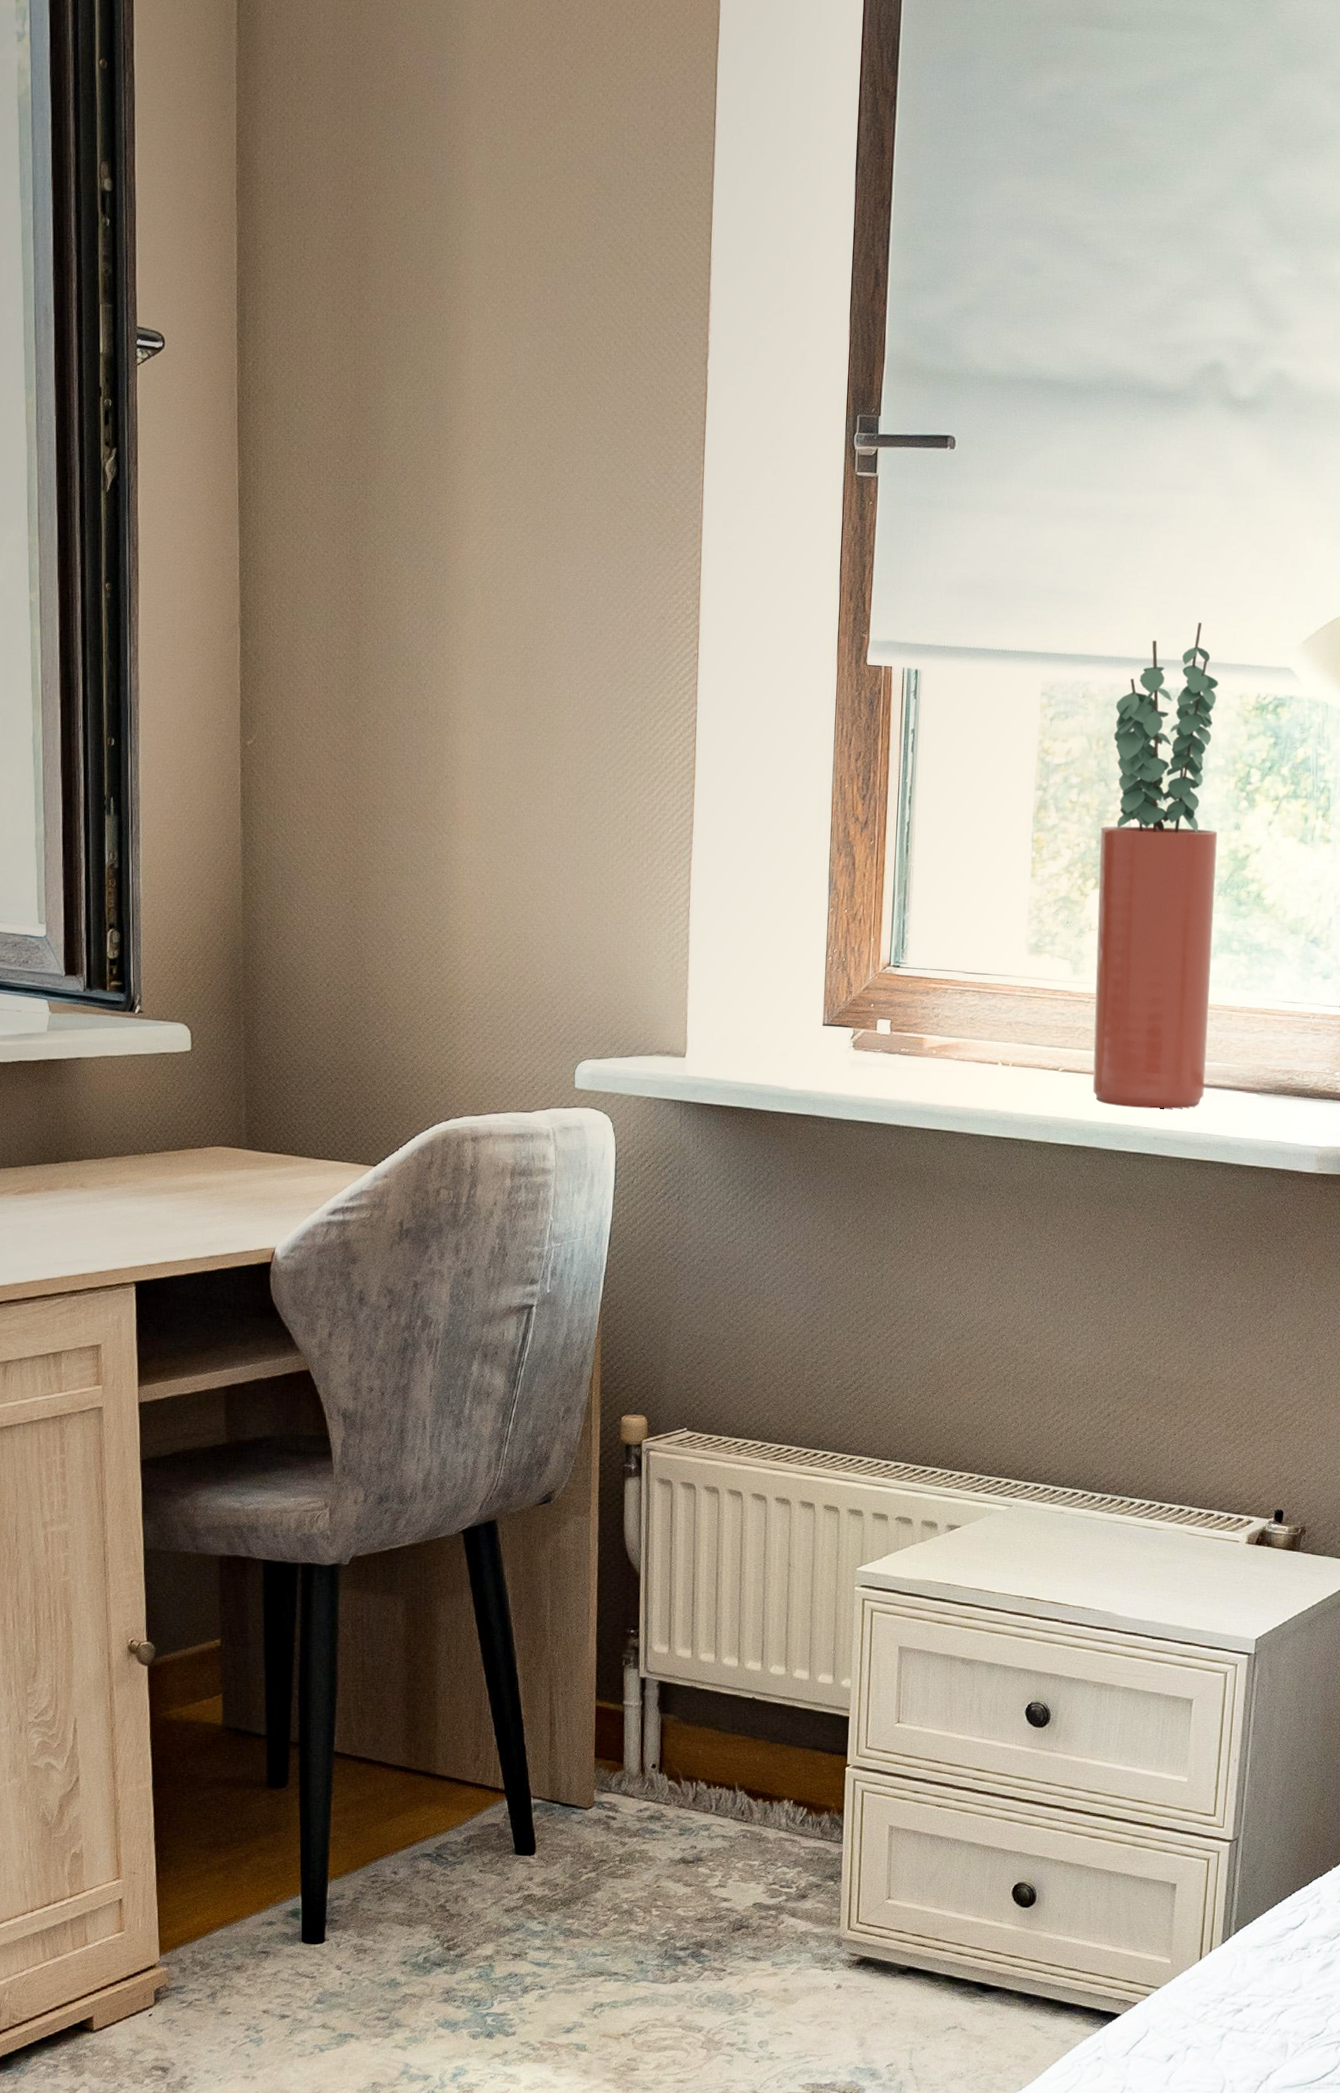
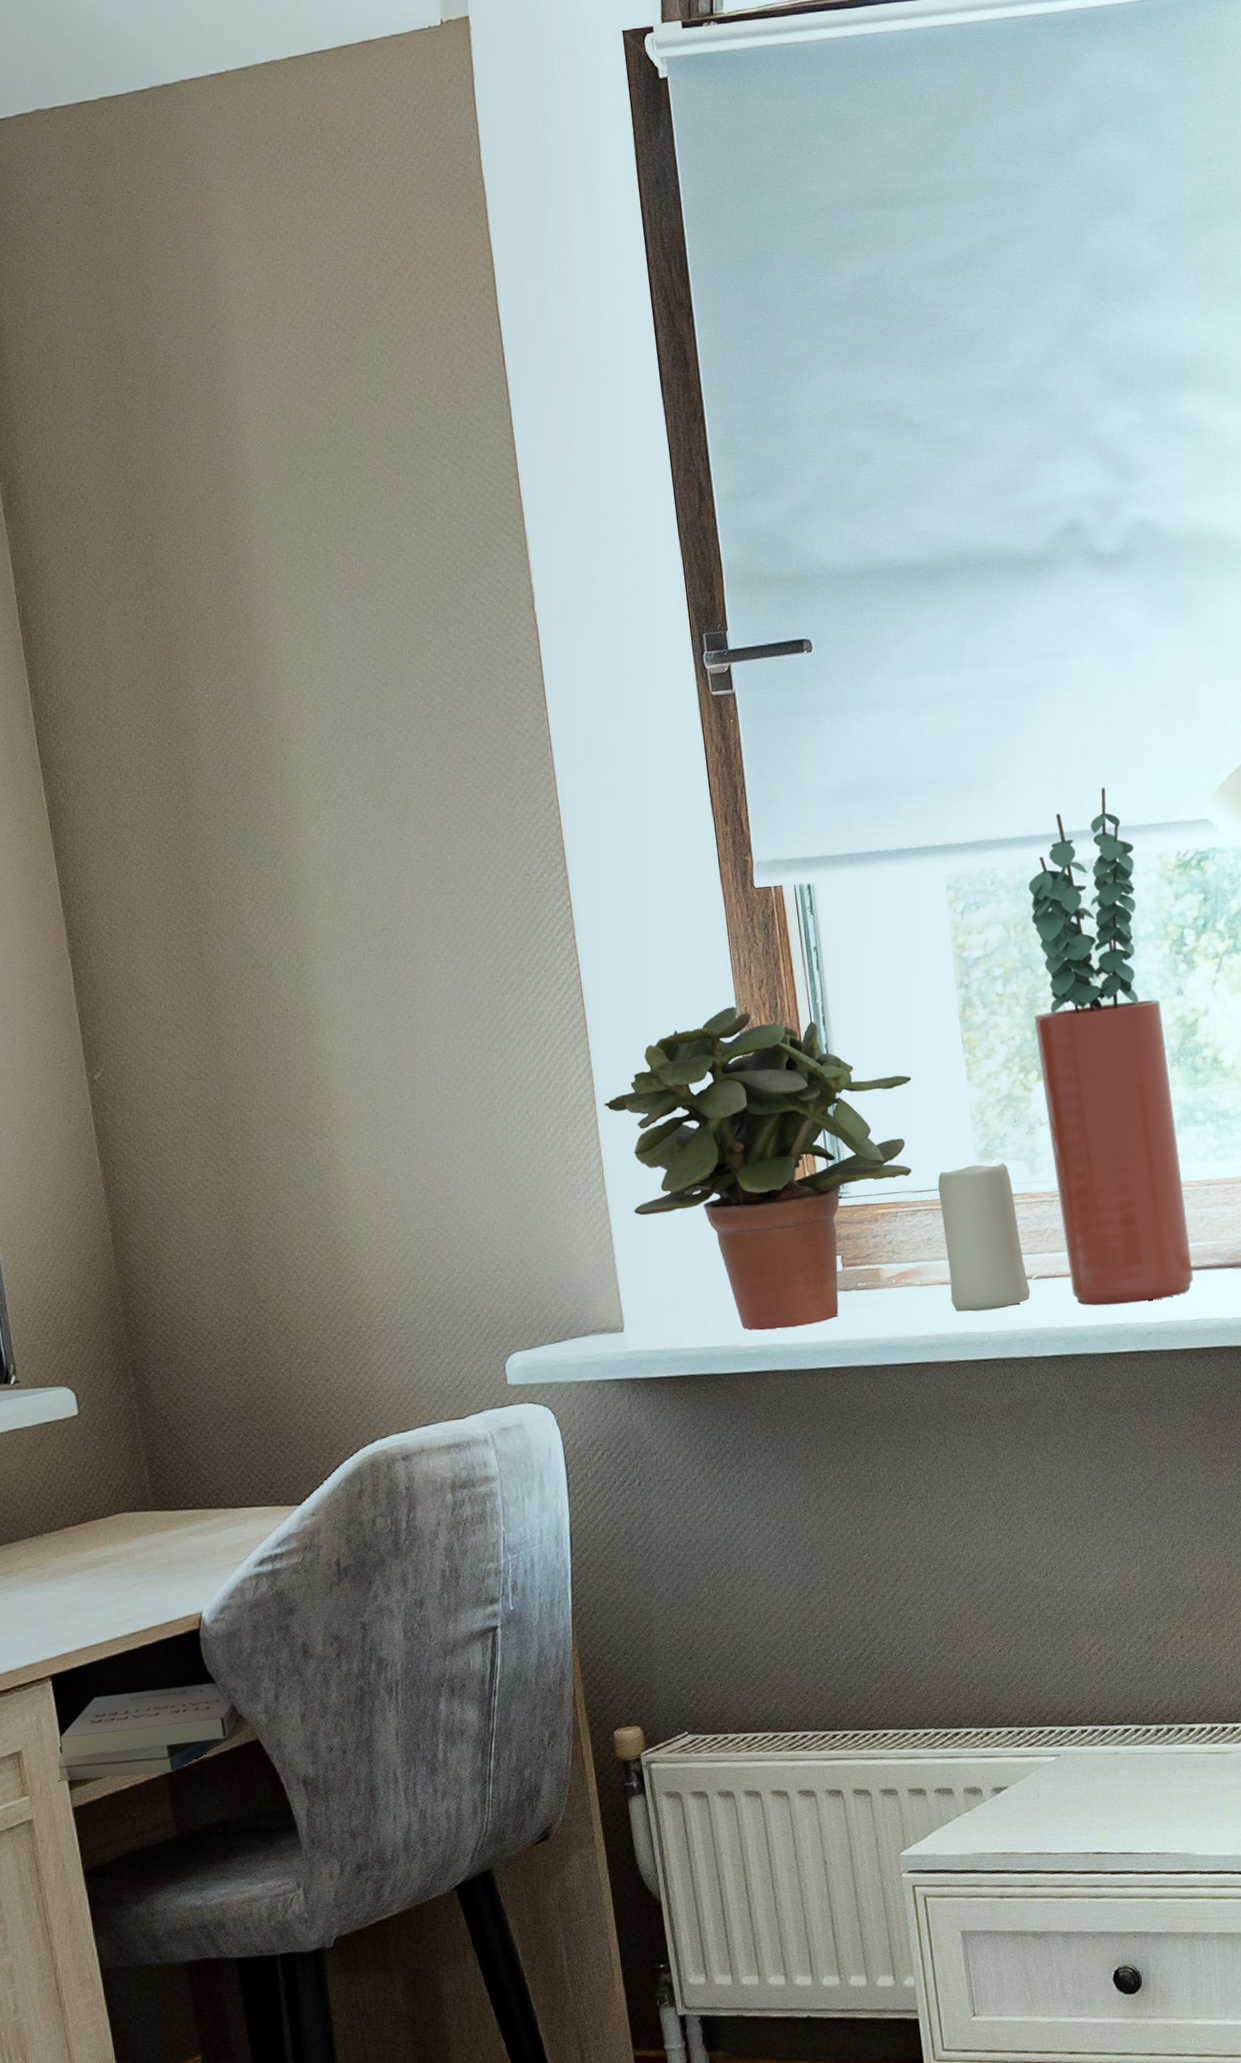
books: none [129,1307,299,1386] -> present [58,1682,244,1782]
potted plant: none [699,773,981,1080] -> present [604,1006,912,1331]
candle: none [983,957,1055,1094] -> present [938,1163,1030,1312]

